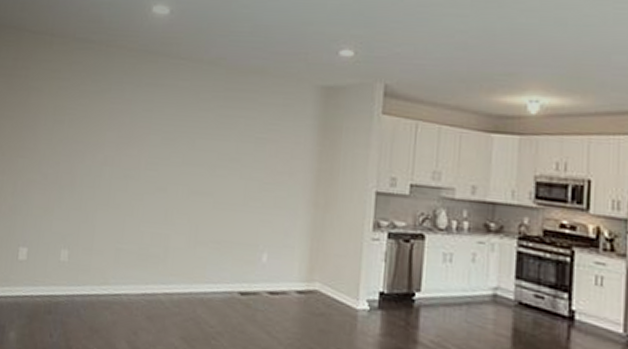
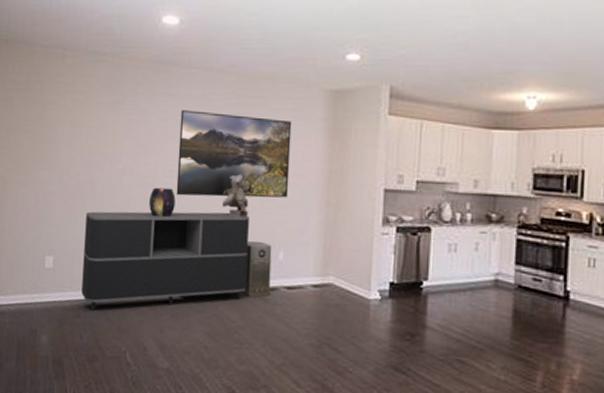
sideboard: none [54,202,233,308] -> present [81,211,249,311]
decorative urn: none [129,180,157,213] -> present [149,187,176,218]
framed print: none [157,101,281,197] -> present [176,110,292,198]
torso sculpture: none [205,170,233,216] -> present [223,174,249,218]
air purifier: none [221,240,256,302] -> present [241,240,272,297]

